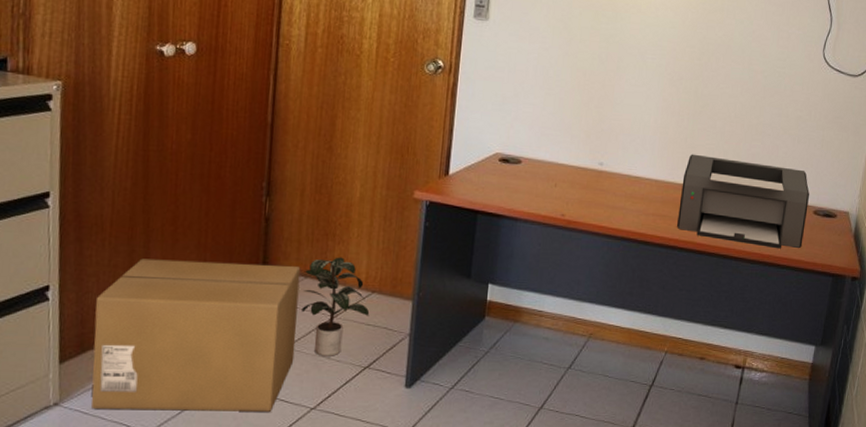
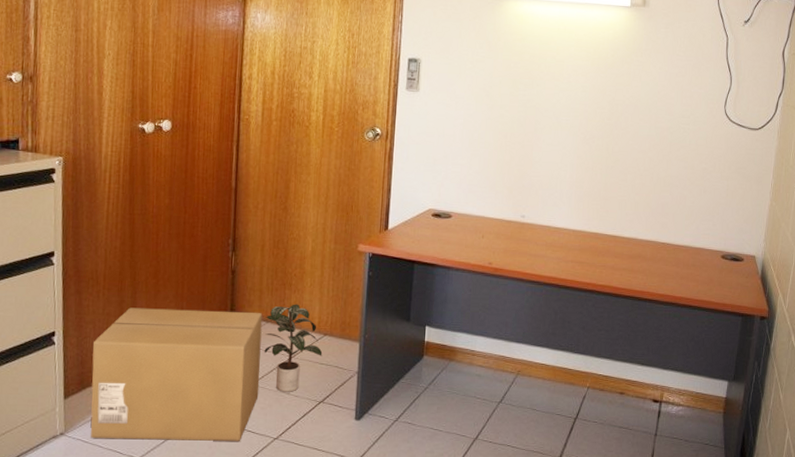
printer: present [677,154,810,249] -> none [594,205,717,291]

